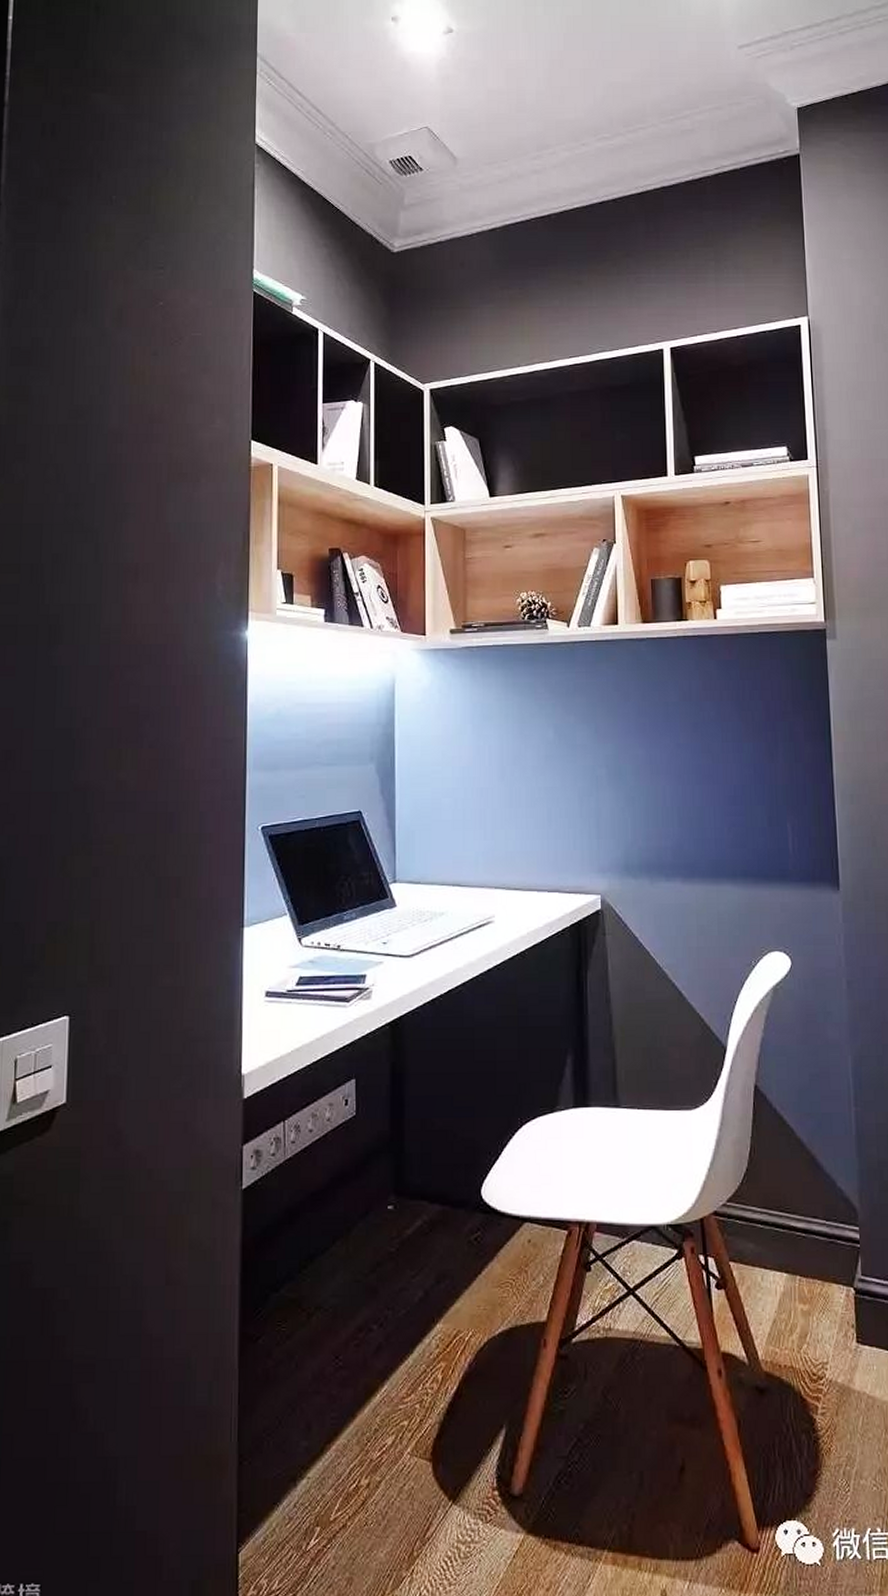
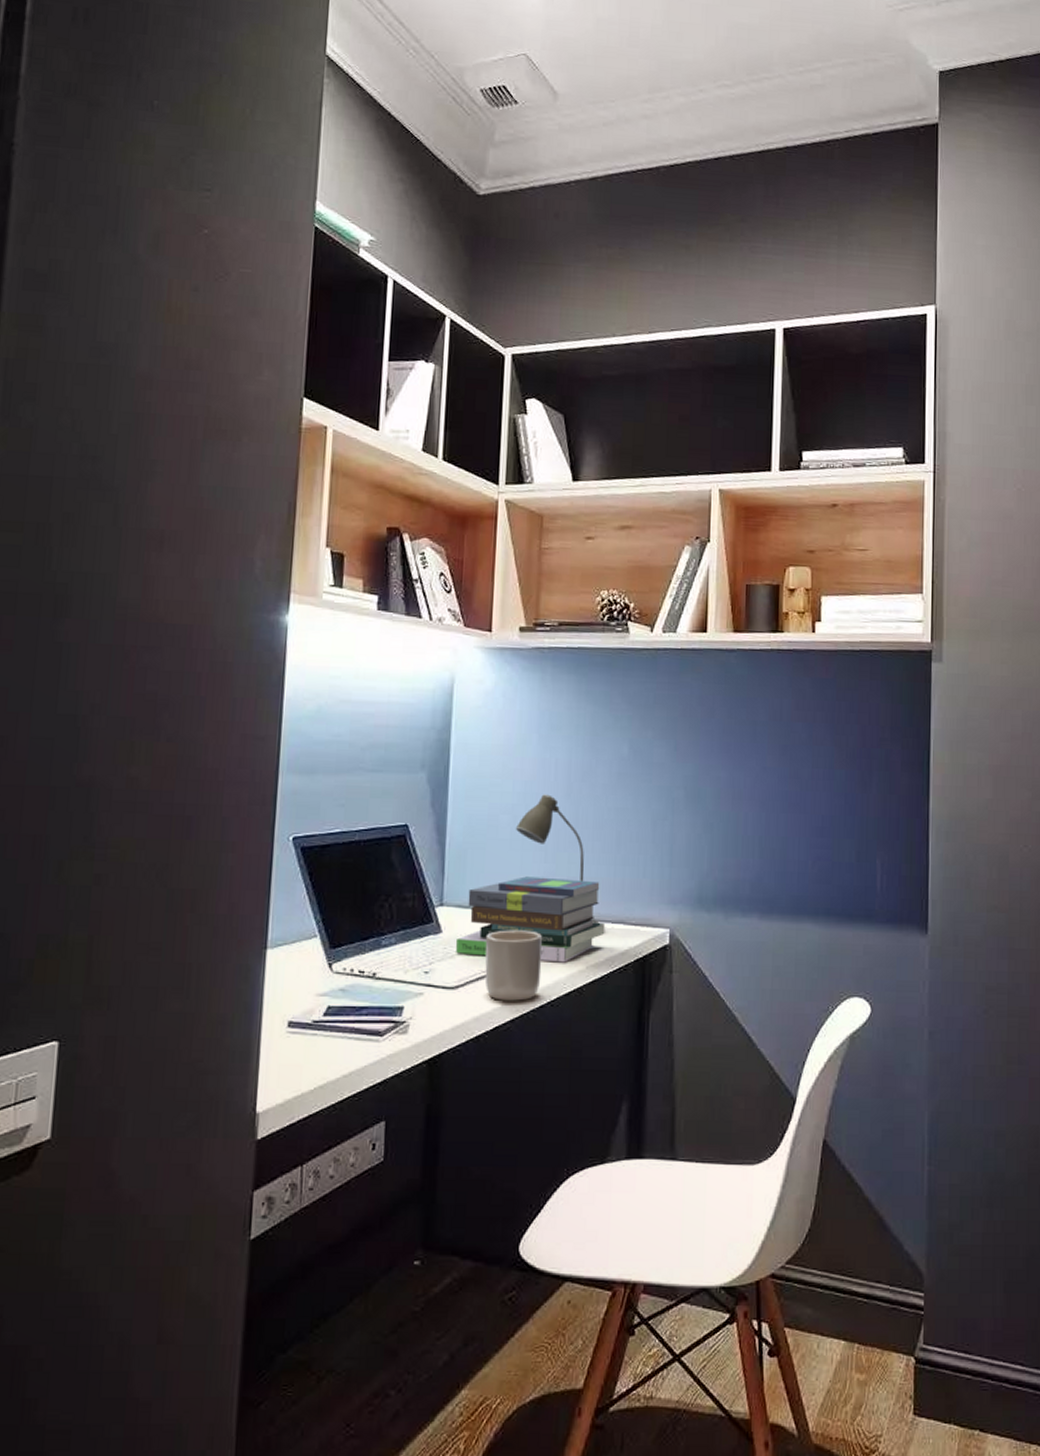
books: none [409,853,542,930] -> present [455,876,606,963]
mug: none [435,901,487,966] -> present [484,930,542,1001]
desk lamp: none [457,778,537,894] -> present [516,794,600,925]

